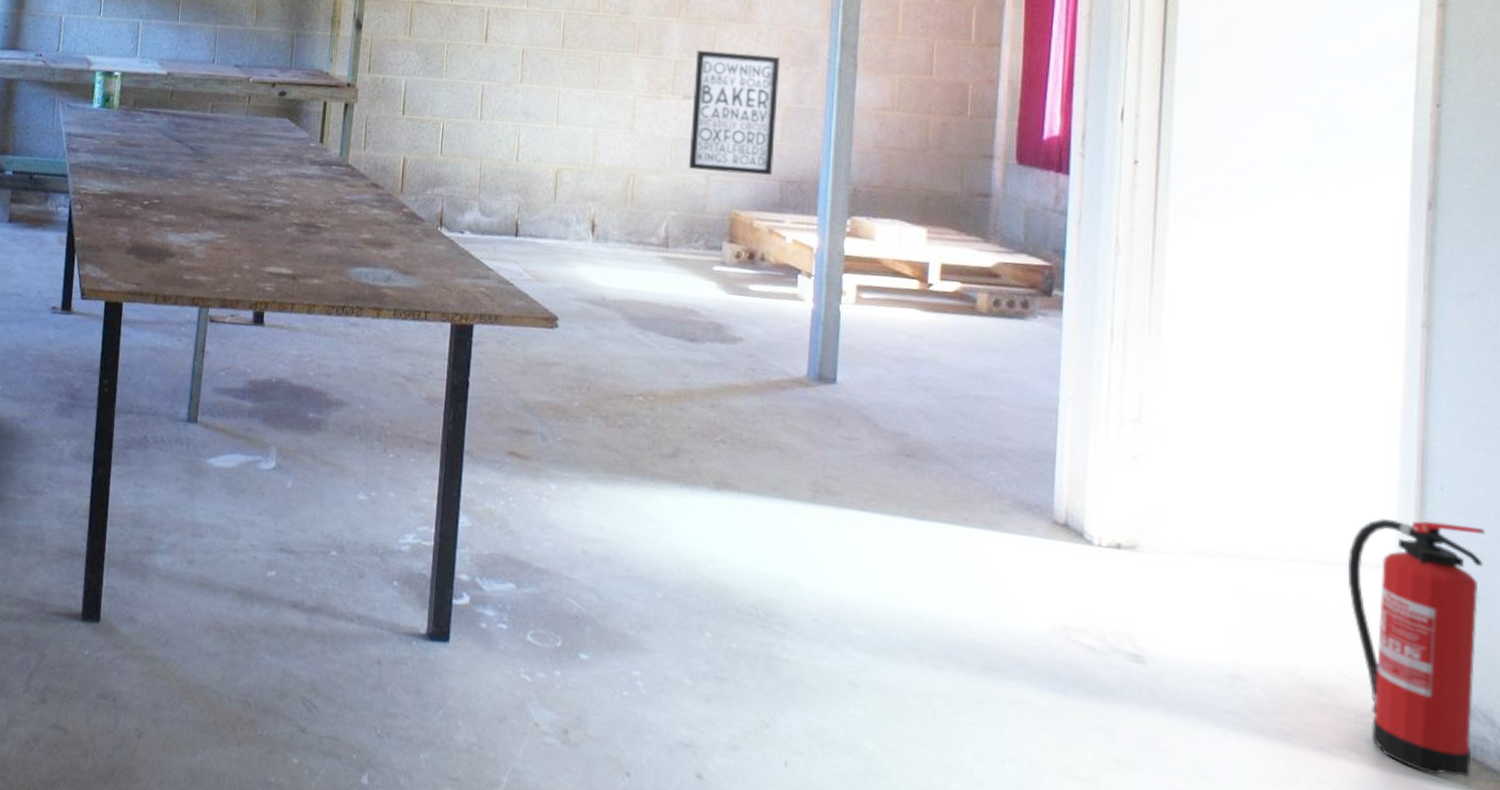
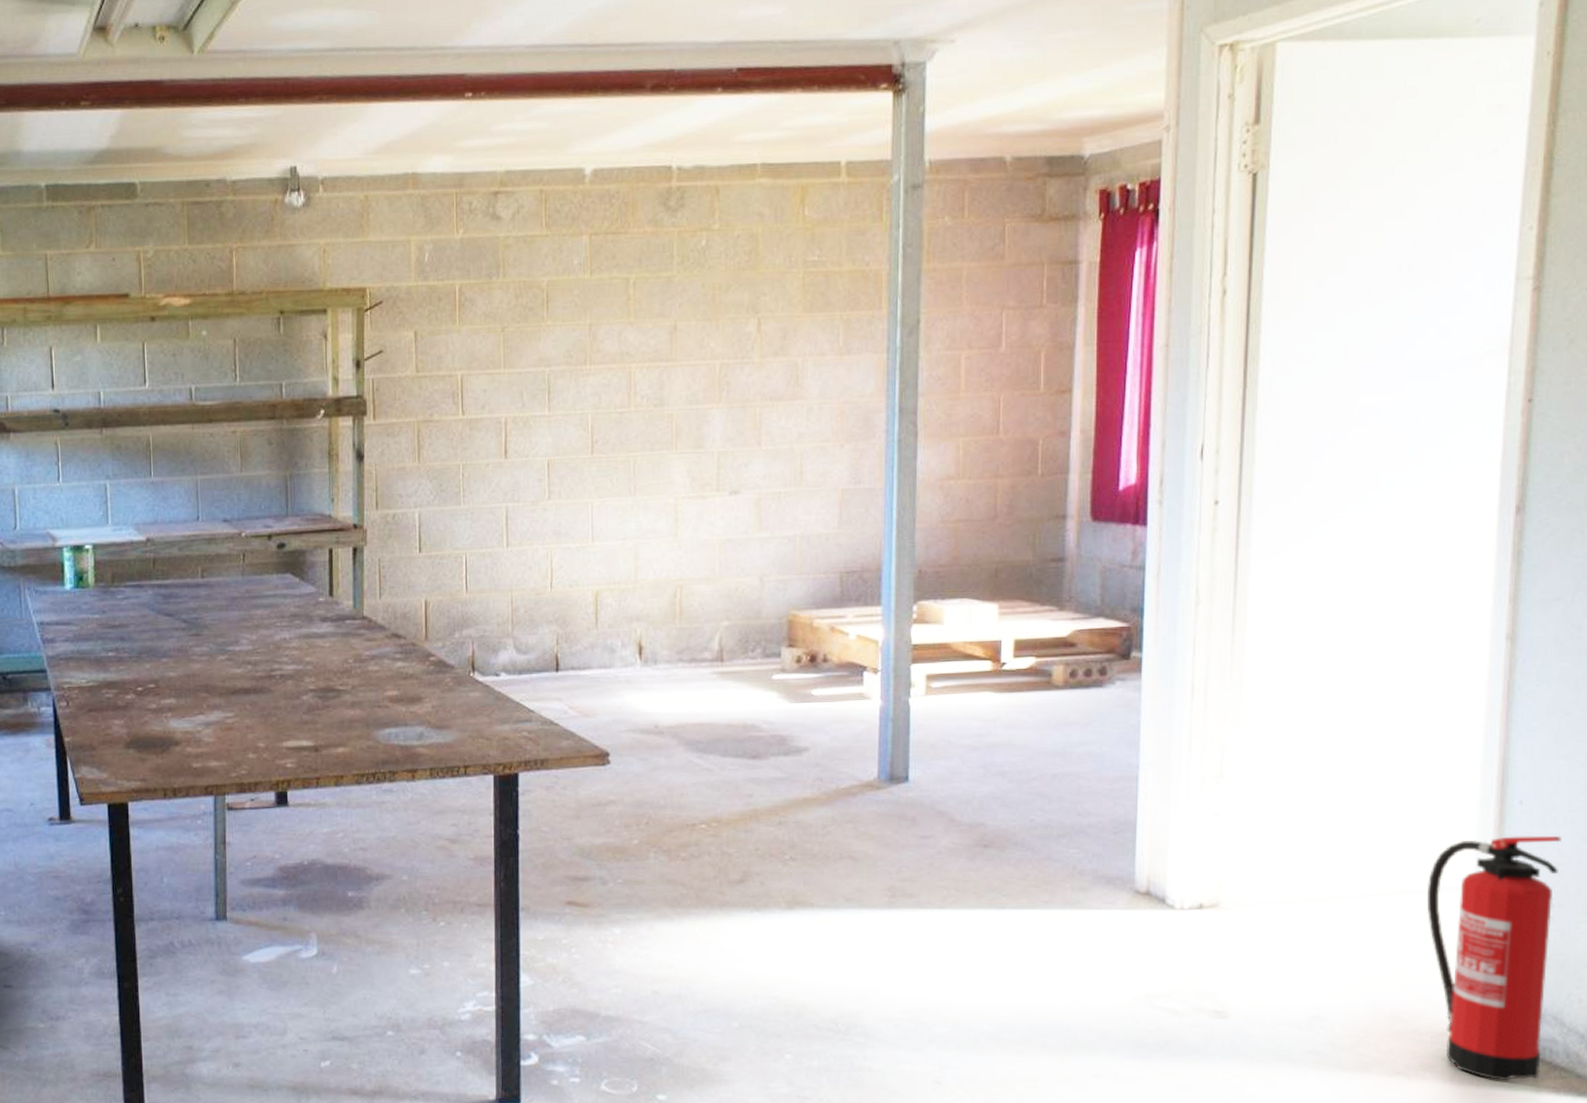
wall art: present [688,50,781,176] -> none [739,434,834,573]

